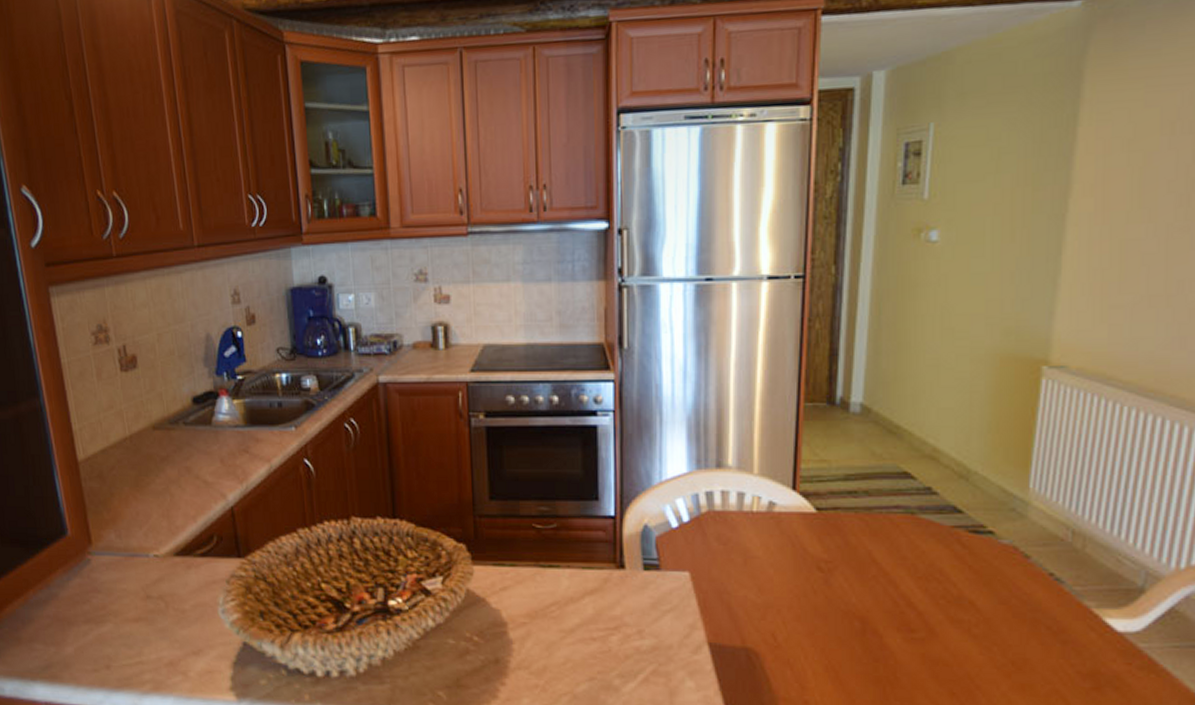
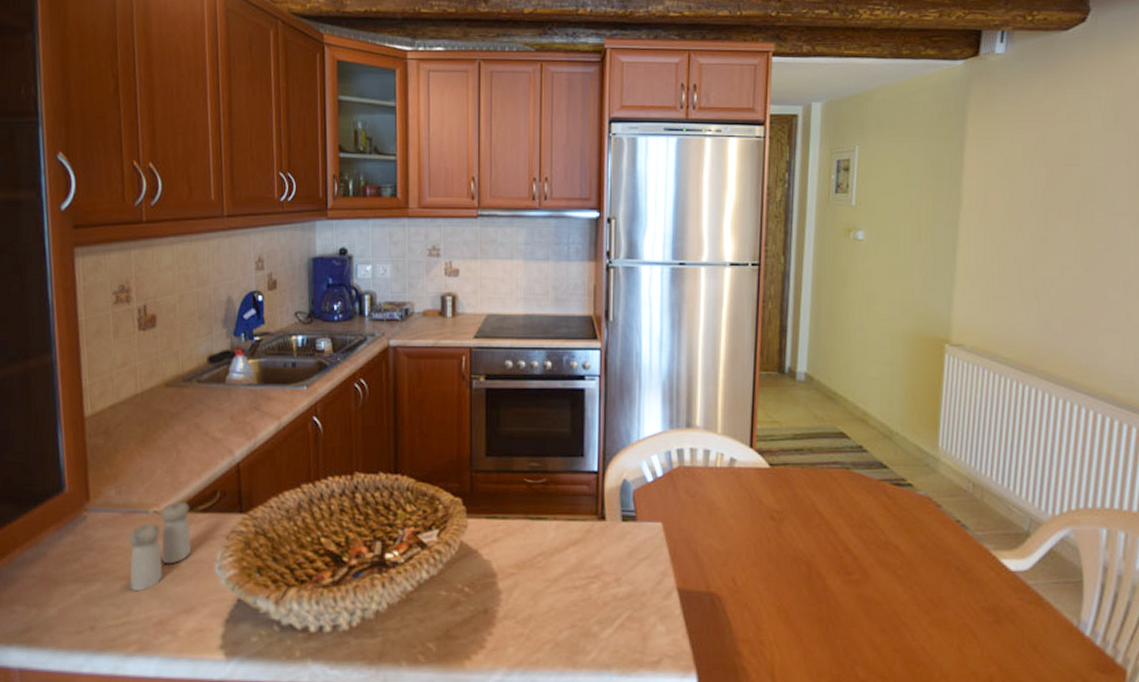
salt and pepper shaker: none [133,545,194,633] -> present [129,501,192,591]

